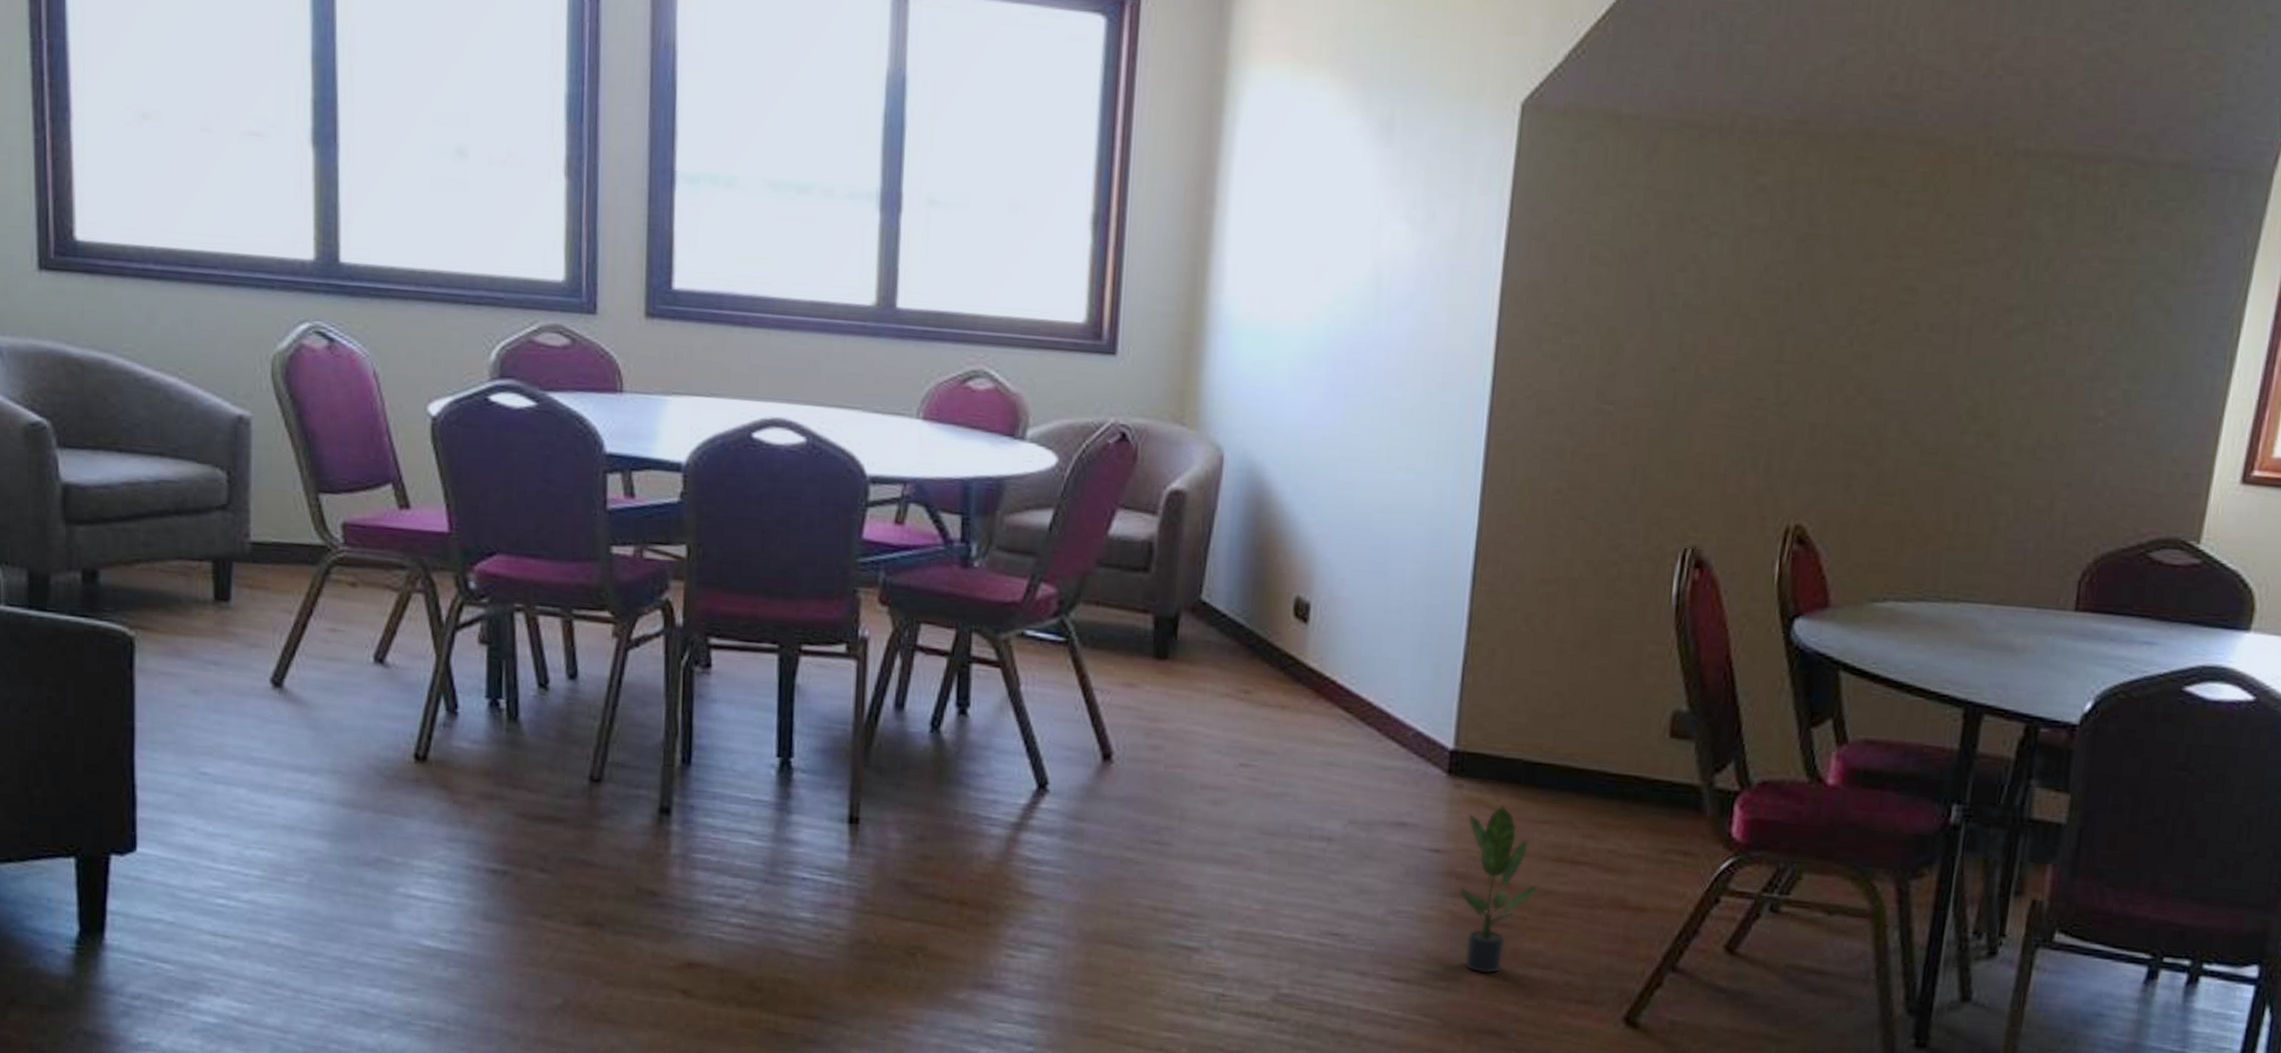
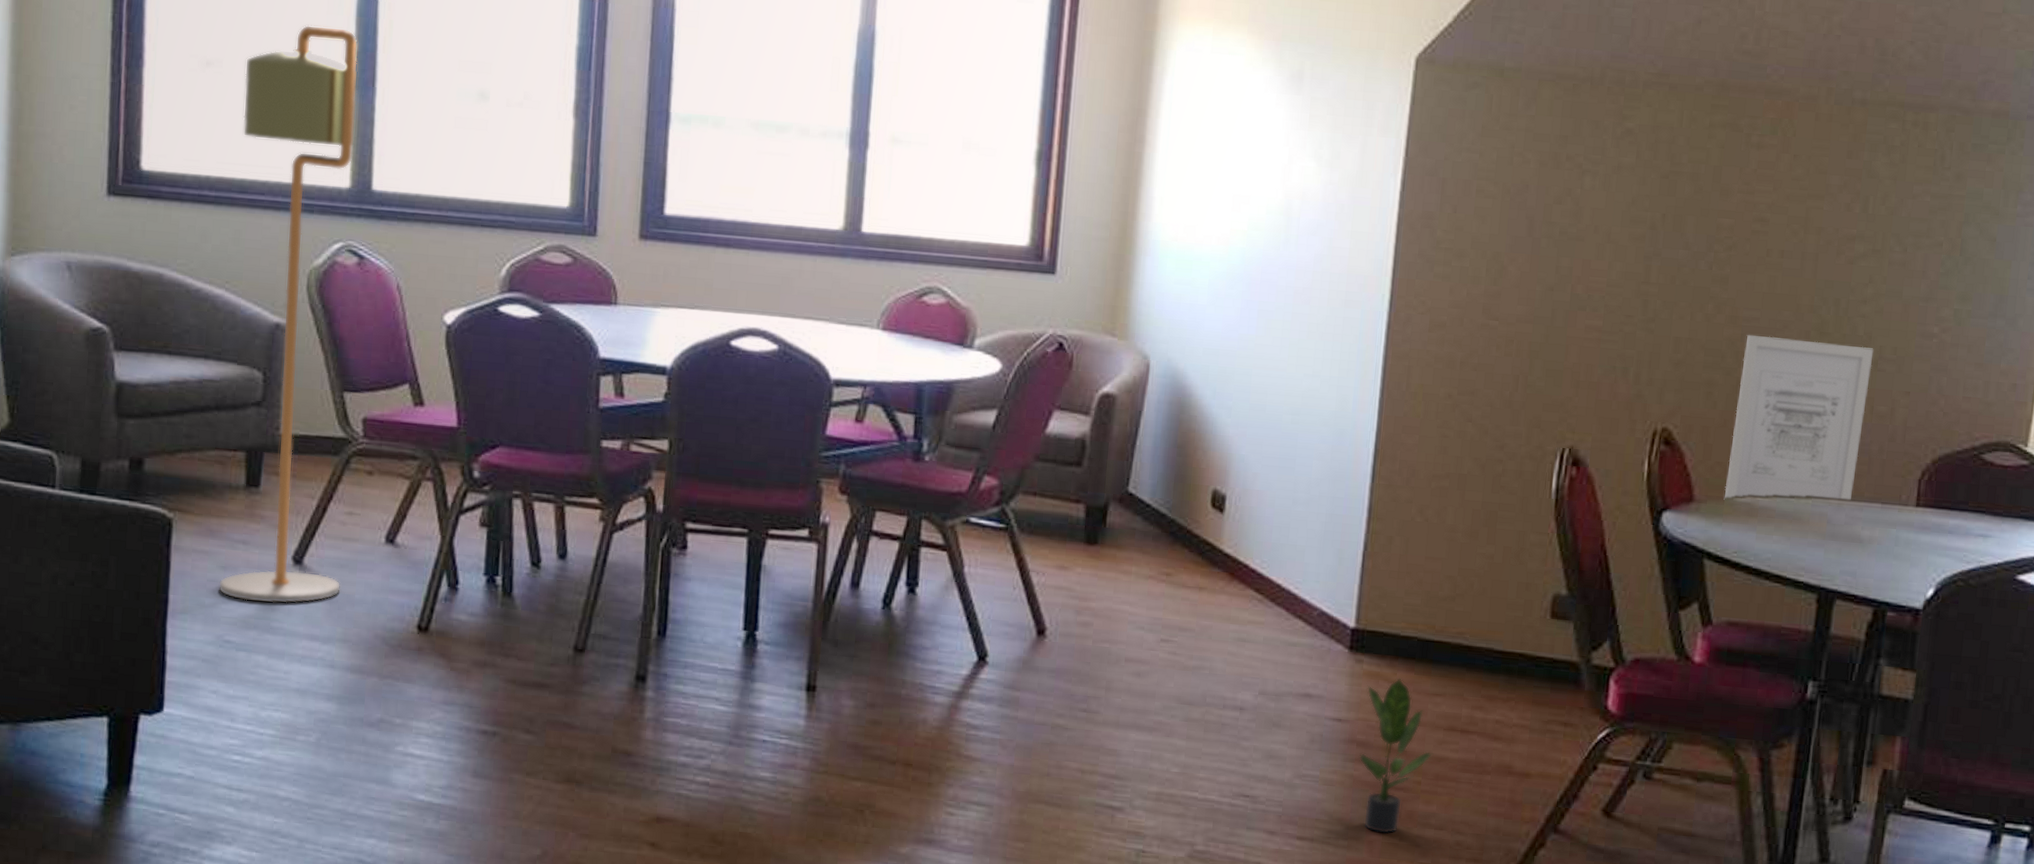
floor lamp: none [187,70,327,732] -> present [218,25,359,604]
wall art: none [1862,419,2032,605] -> present [1724,334,1874,500]

